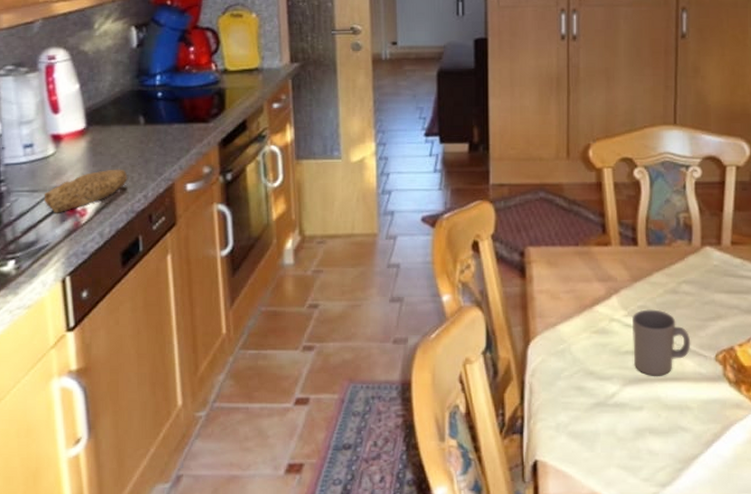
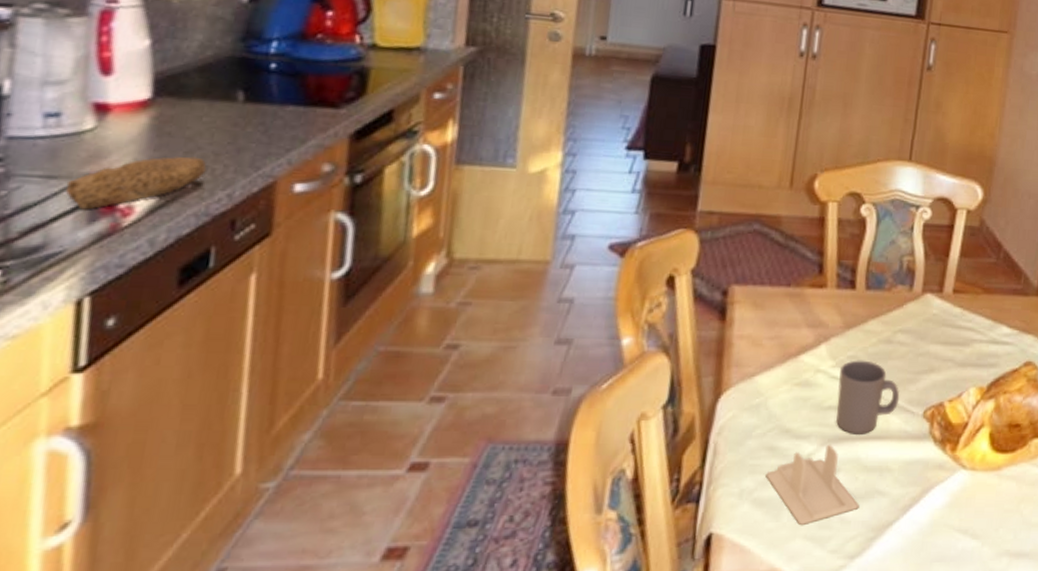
napkin holder: none [577,384,665,456] -> present [766,444,860,526]

